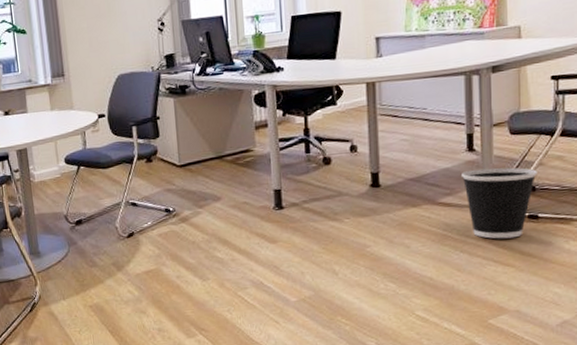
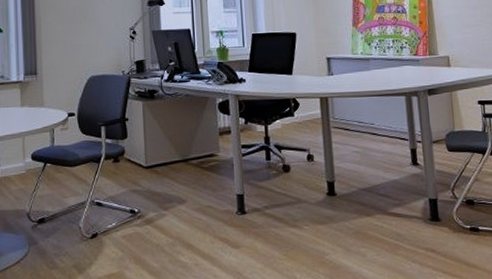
wastebasket: present [462,167,537,239] -> none [409,181,474,250]

